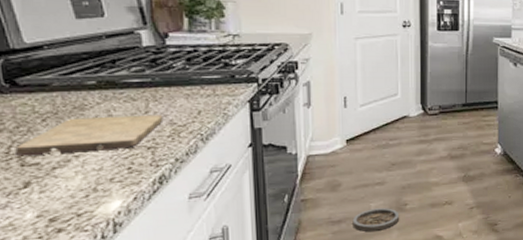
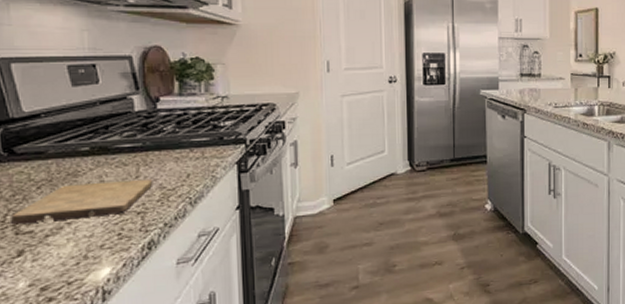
pet bowl: present [352,208,400,231] -> none [340,270,389,295]

